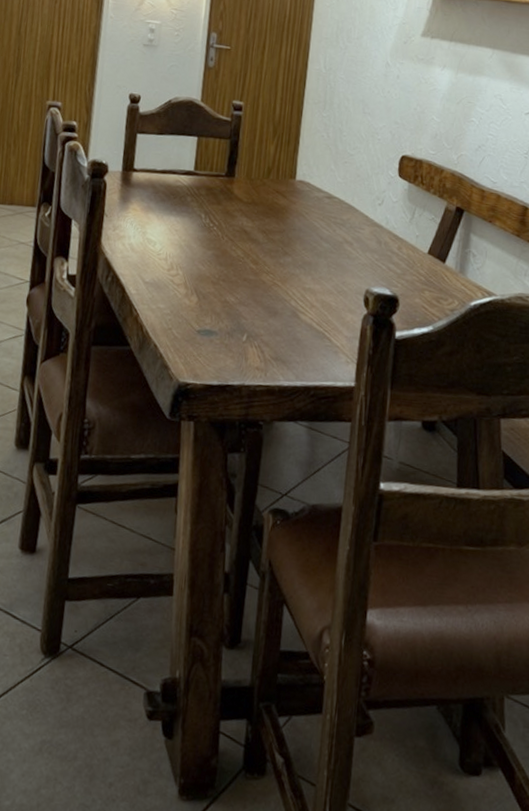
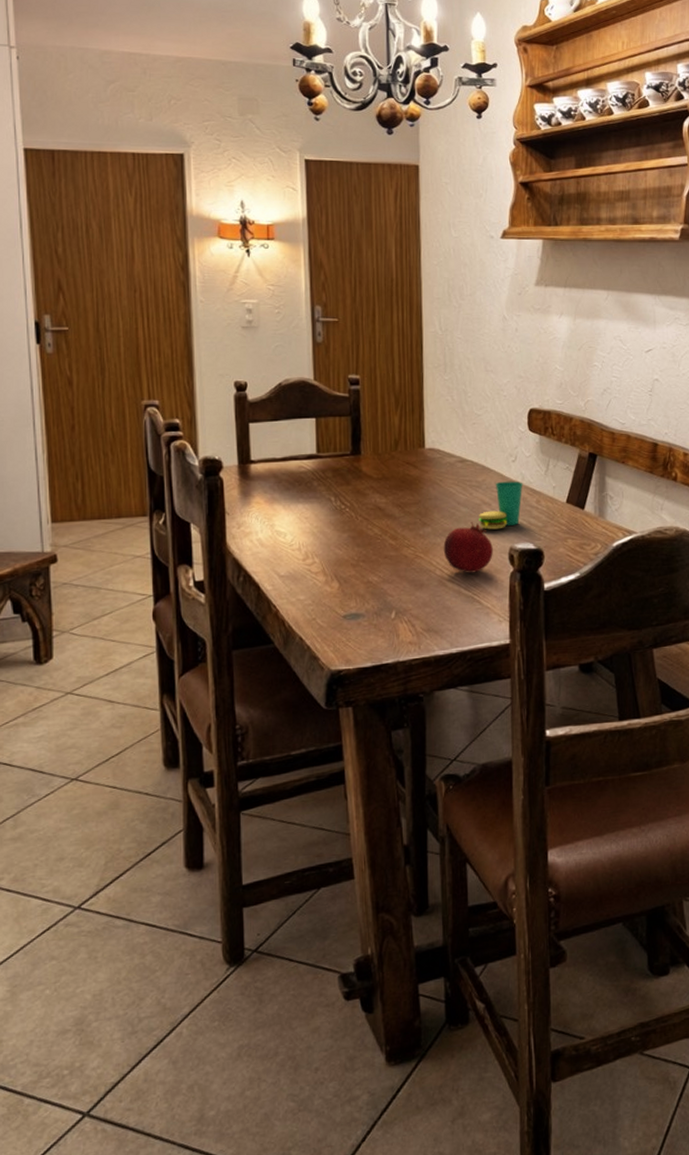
fruit: none [300,258,350,310] -> present [443,522,493,573]
cup: none [338,222,387,270] -> present [478,481,523,530]

